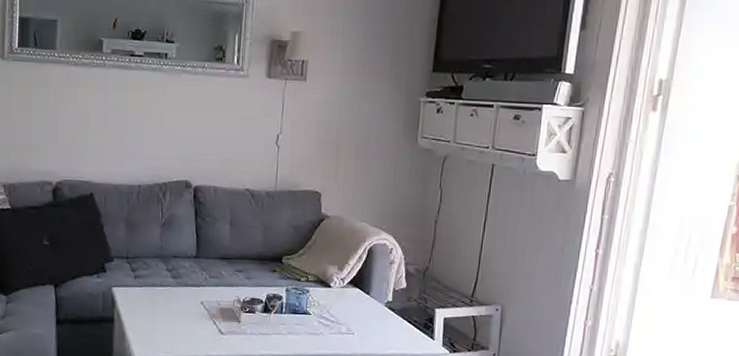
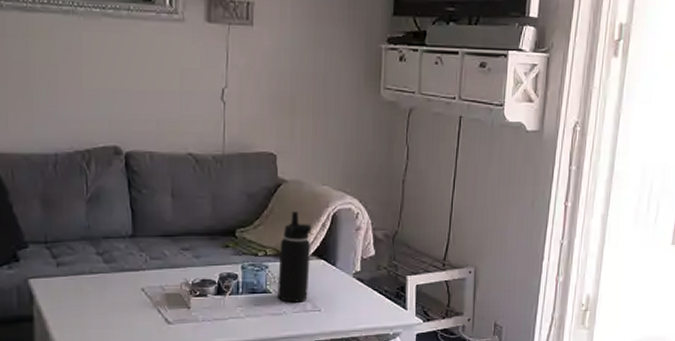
water bottle: none [316,244,349,325] -> present [278,212,312,303]

